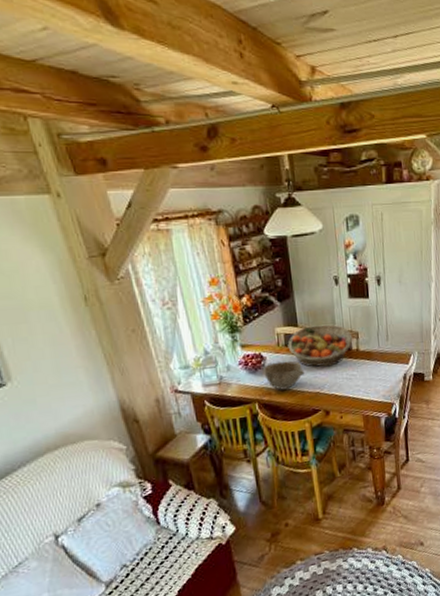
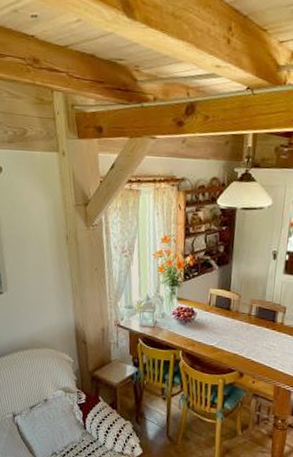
bowl: present [264,361,305,390] -> none [192,319,229,345]
fruit basket: present [287,324,353,367] -> none [217,292,280,333]

